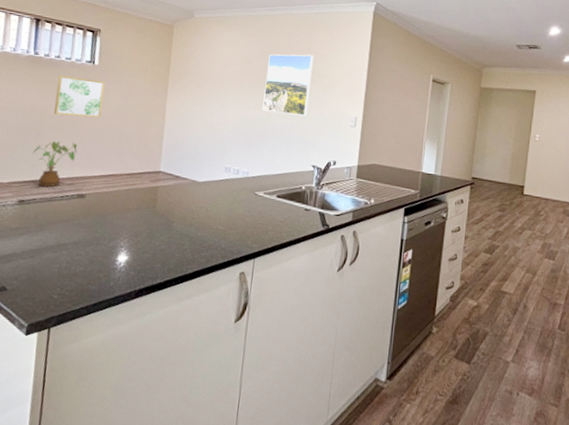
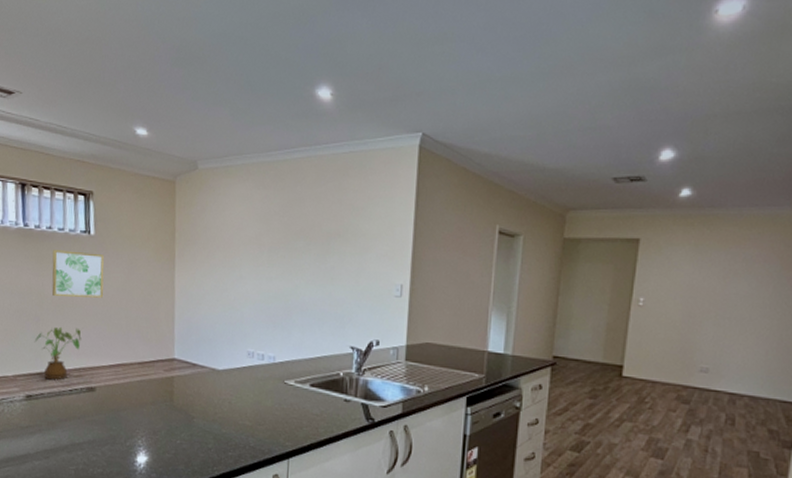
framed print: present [262,54,314,116] -> none [287,208,345,286]

